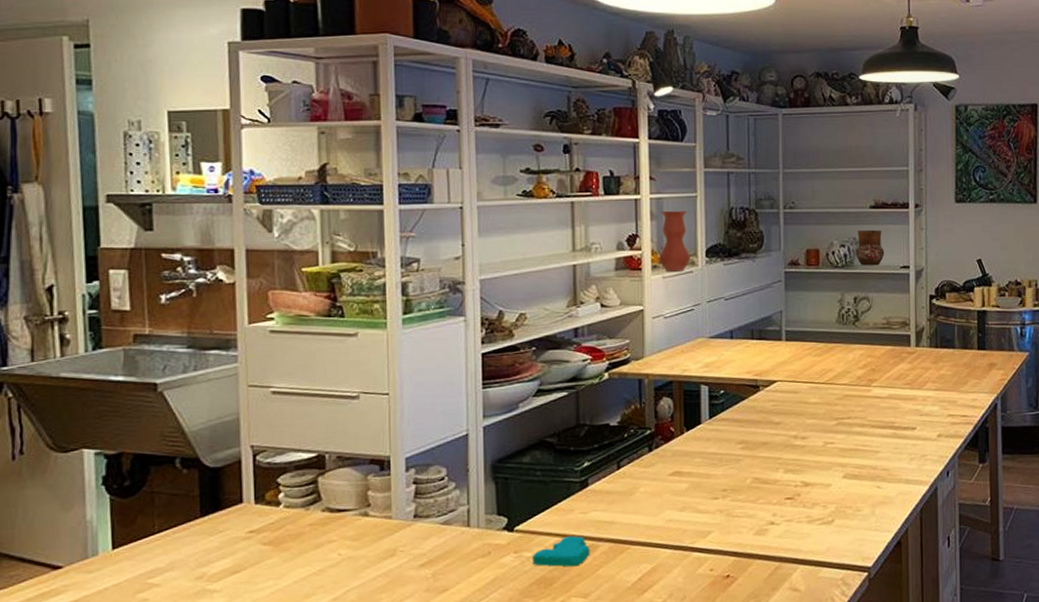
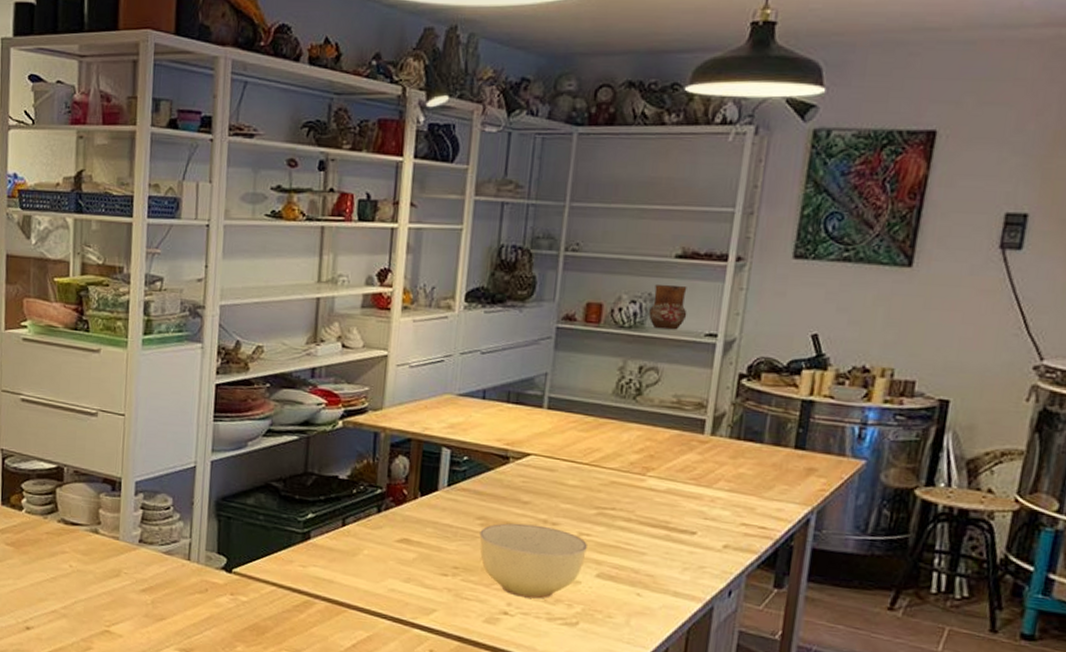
sponge: present [531,536,590,567] -> none [247,587,306,620]
vase: present [659,211,691,272] -> none [411,244,450,316]
bowl: none [742,441,833,506] -> present [479,523,587,599]

